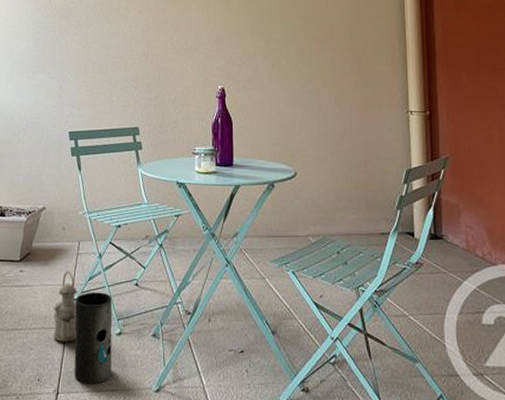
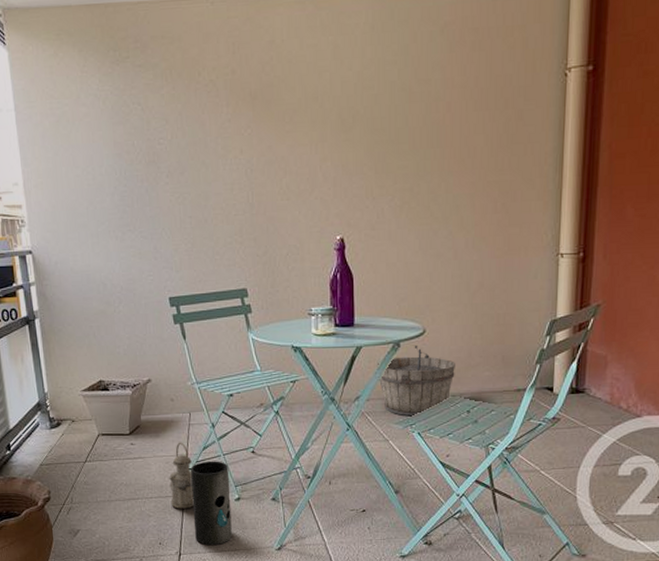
wooden bucket: none [253,187,325,255] -> present [376,346,455,417]

